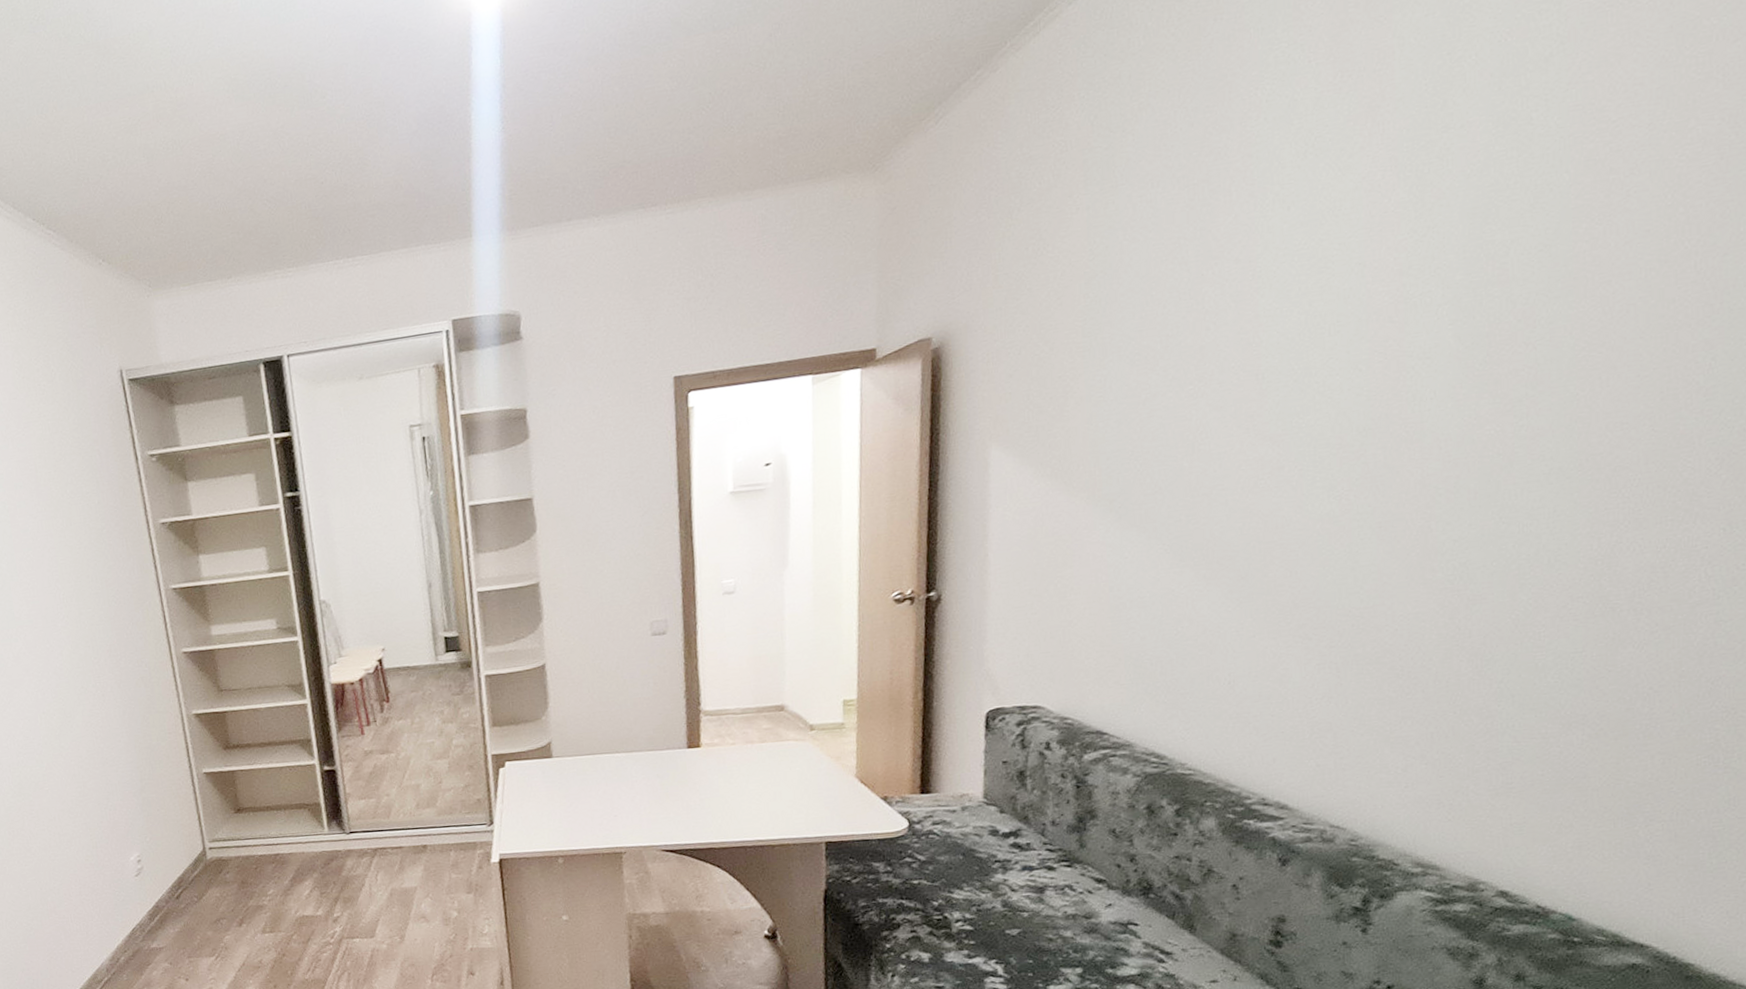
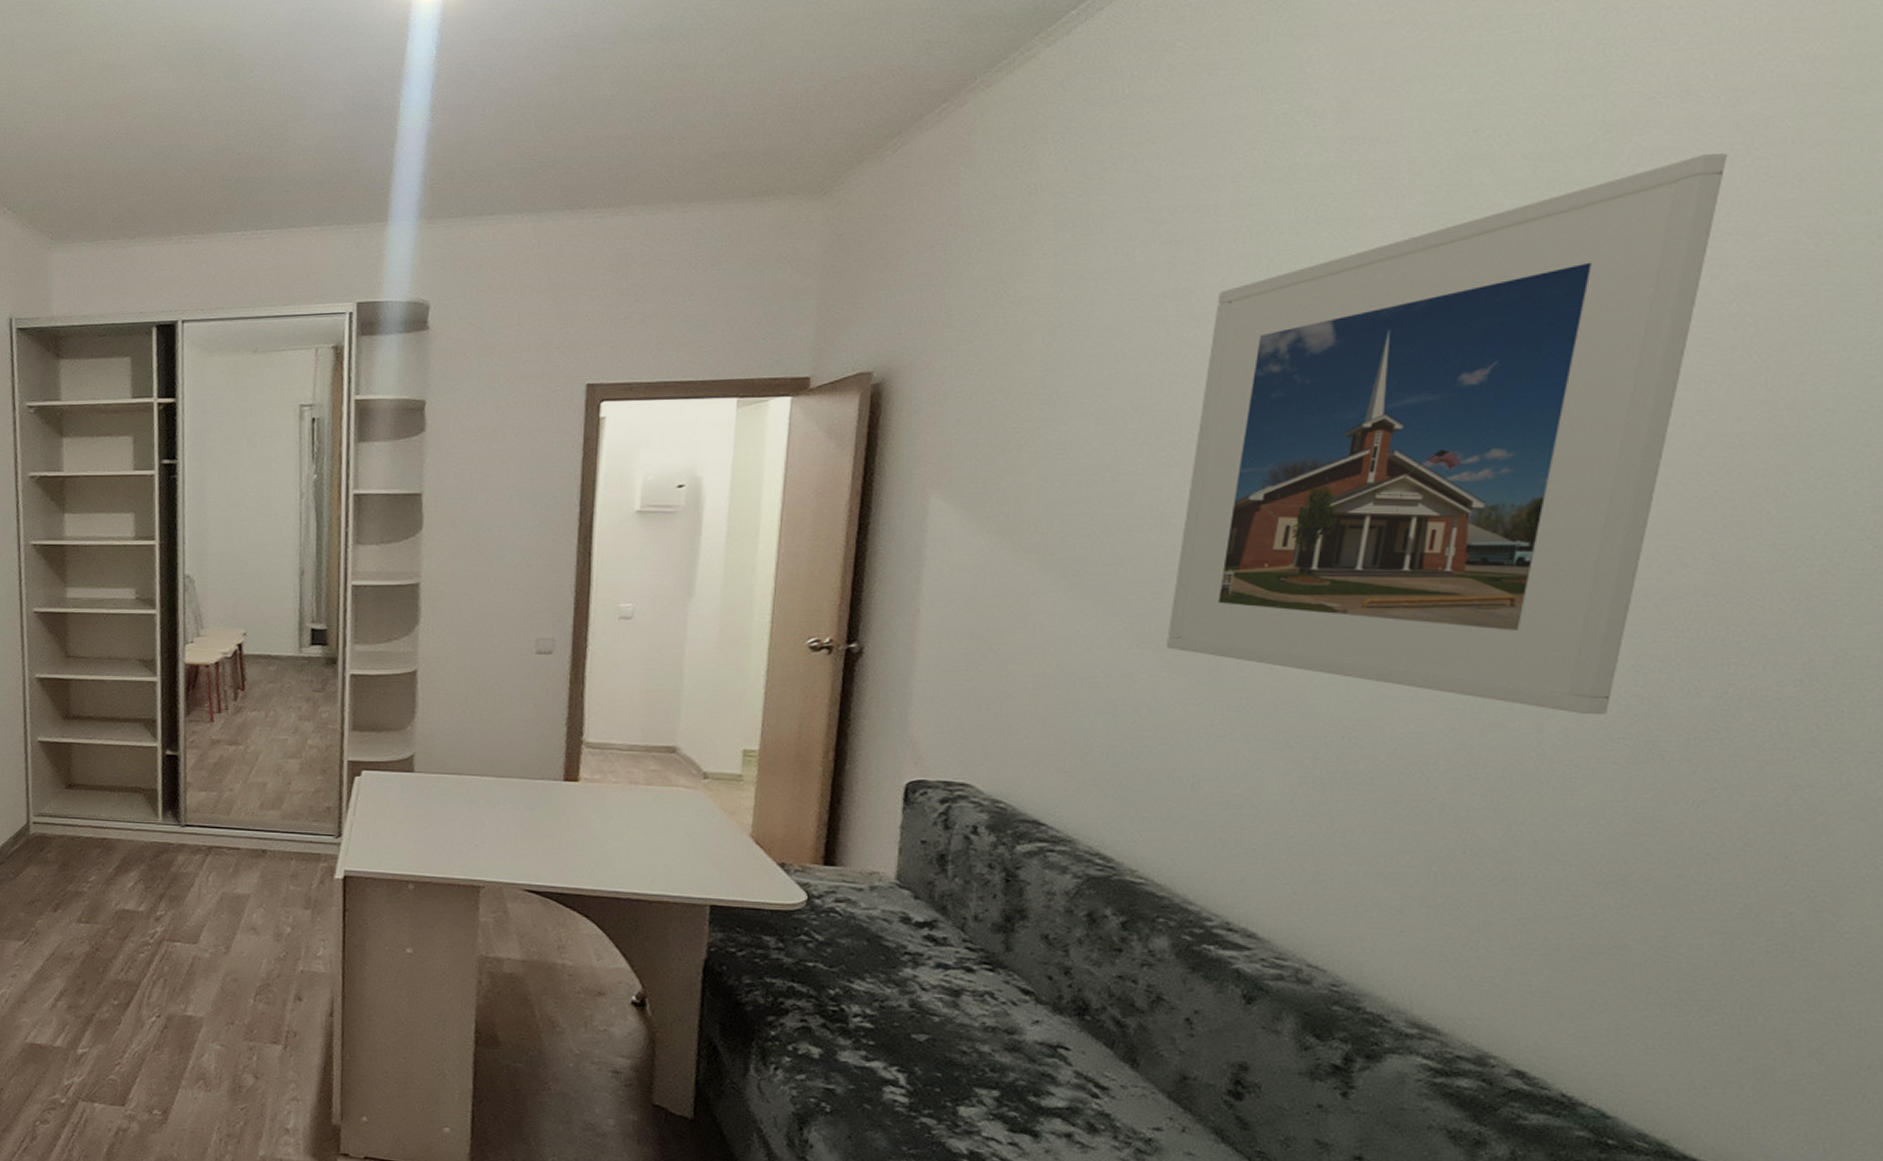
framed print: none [1201,55,1662,581] -> present [1165,153,1727,715]

